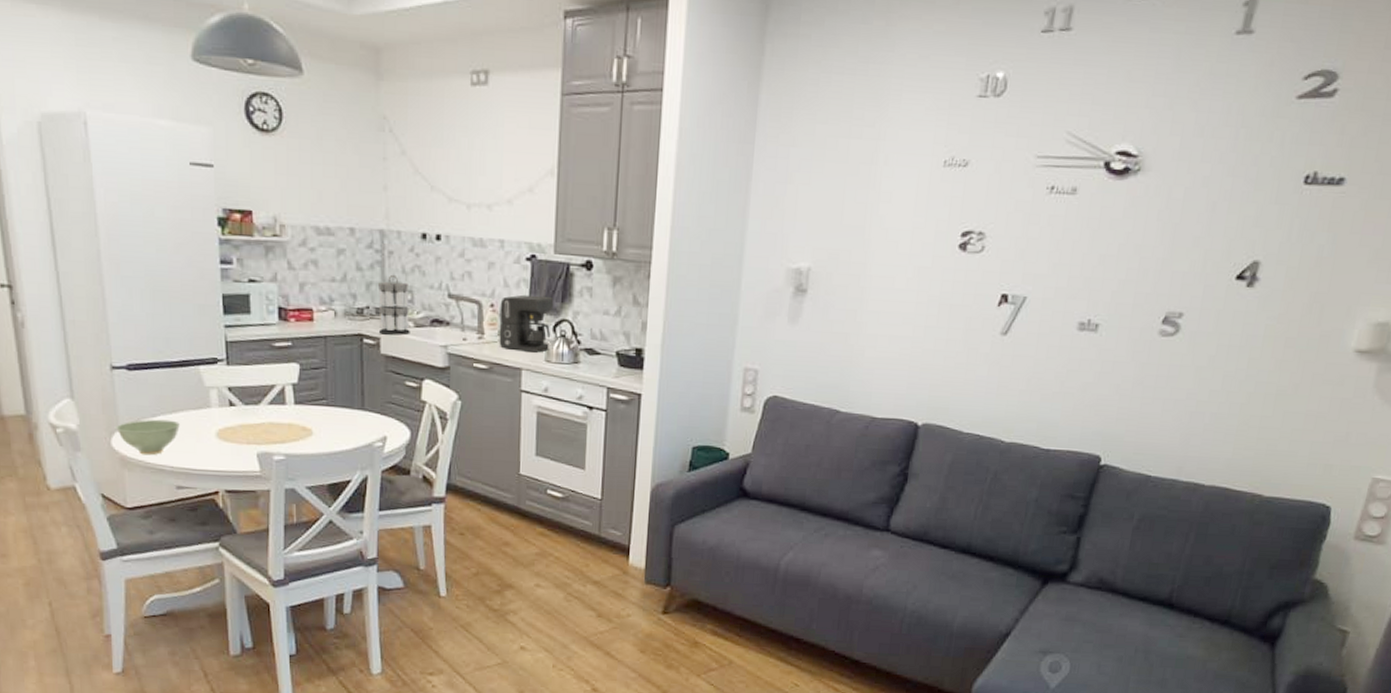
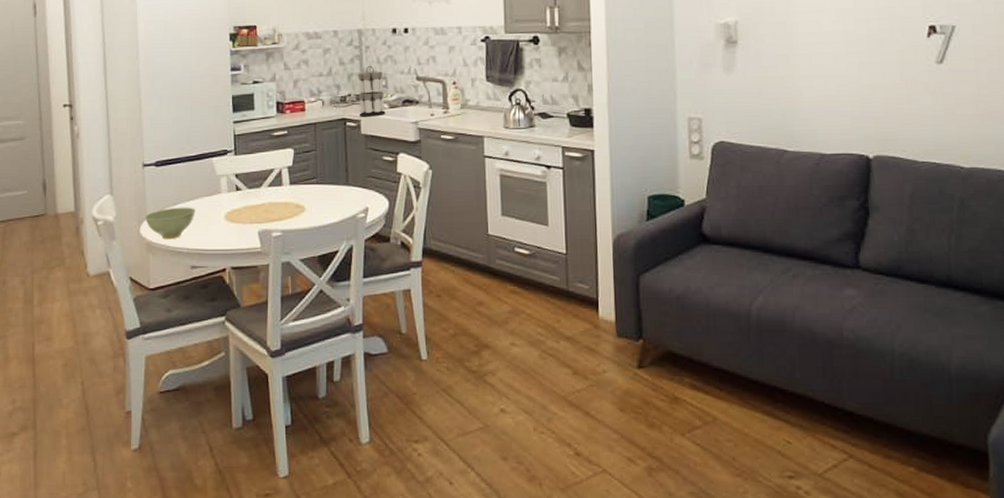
coffee maker: present [499,294,554,353] -> none [461,70,508,121]

